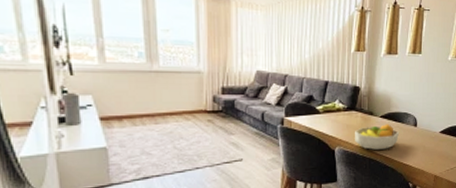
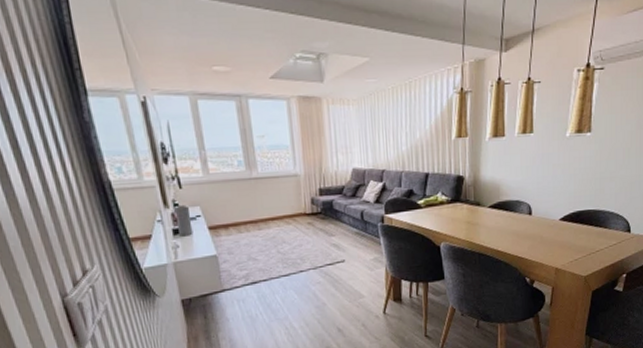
fruit bowl: present [355,124,399,151] -> none [461,214,511,244]

